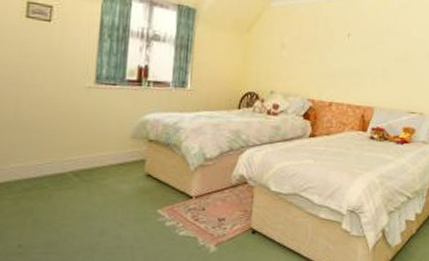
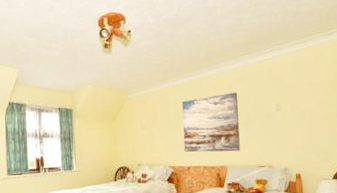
wall art: none [328,20,400,92] -> present [182,92,240,152]

